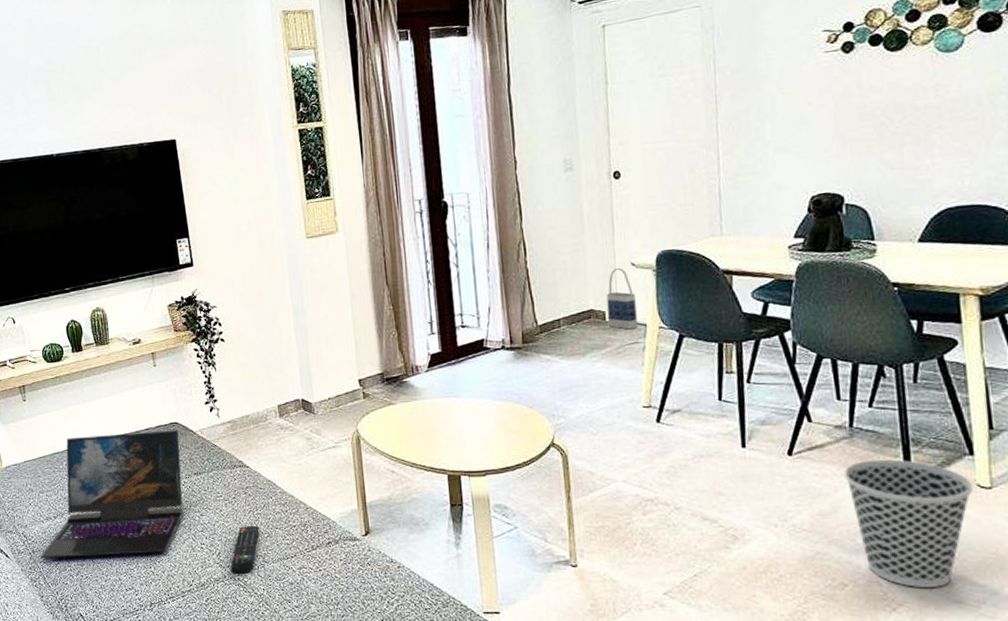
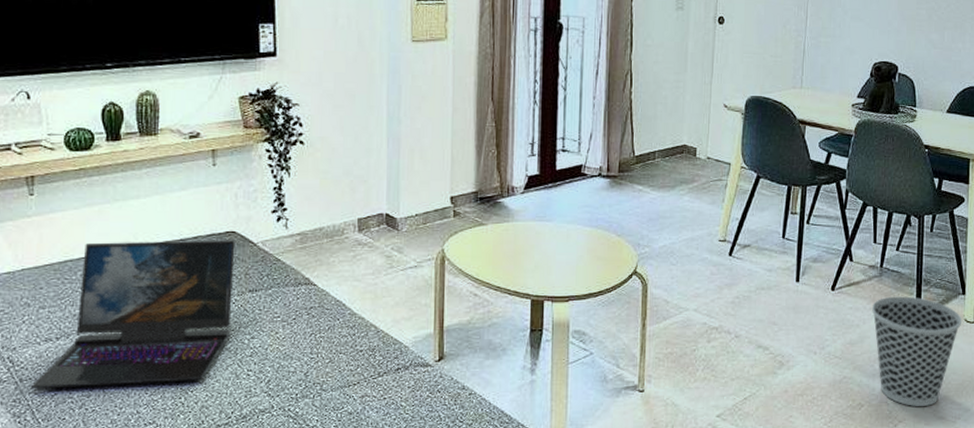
remote control: present [230,525,259,574] -> none [280,349,320,404]
bag: present [606,268,638,330] -> none [698,109,724,167]

